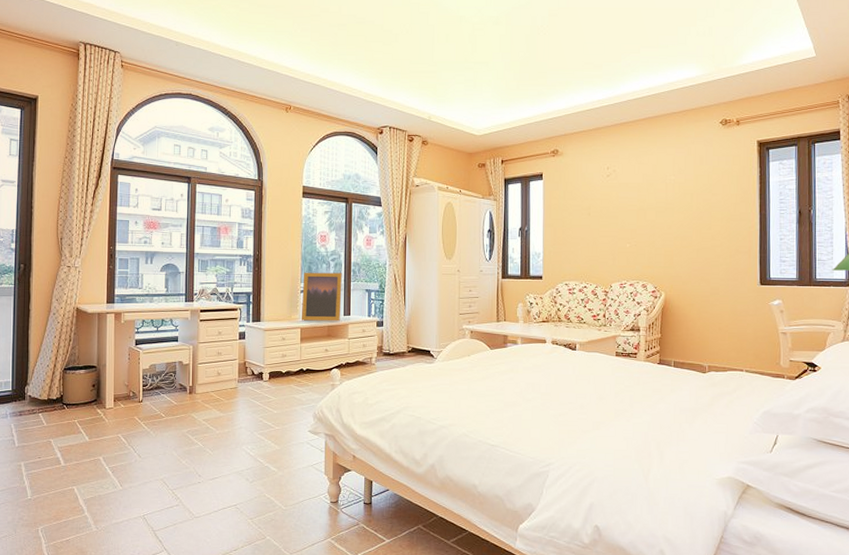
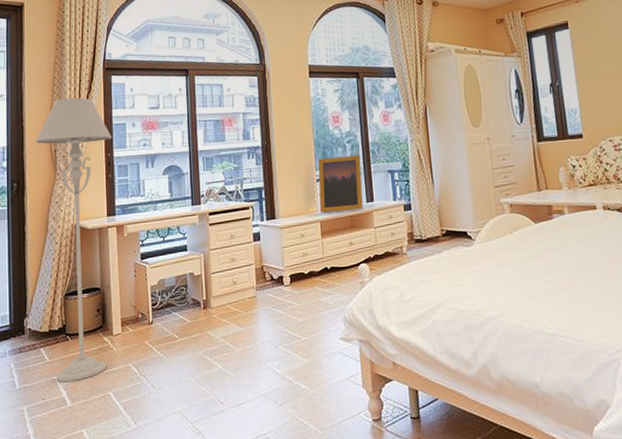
floor lamp: none [43,191,116,446] -> present [35,98,112,383]

